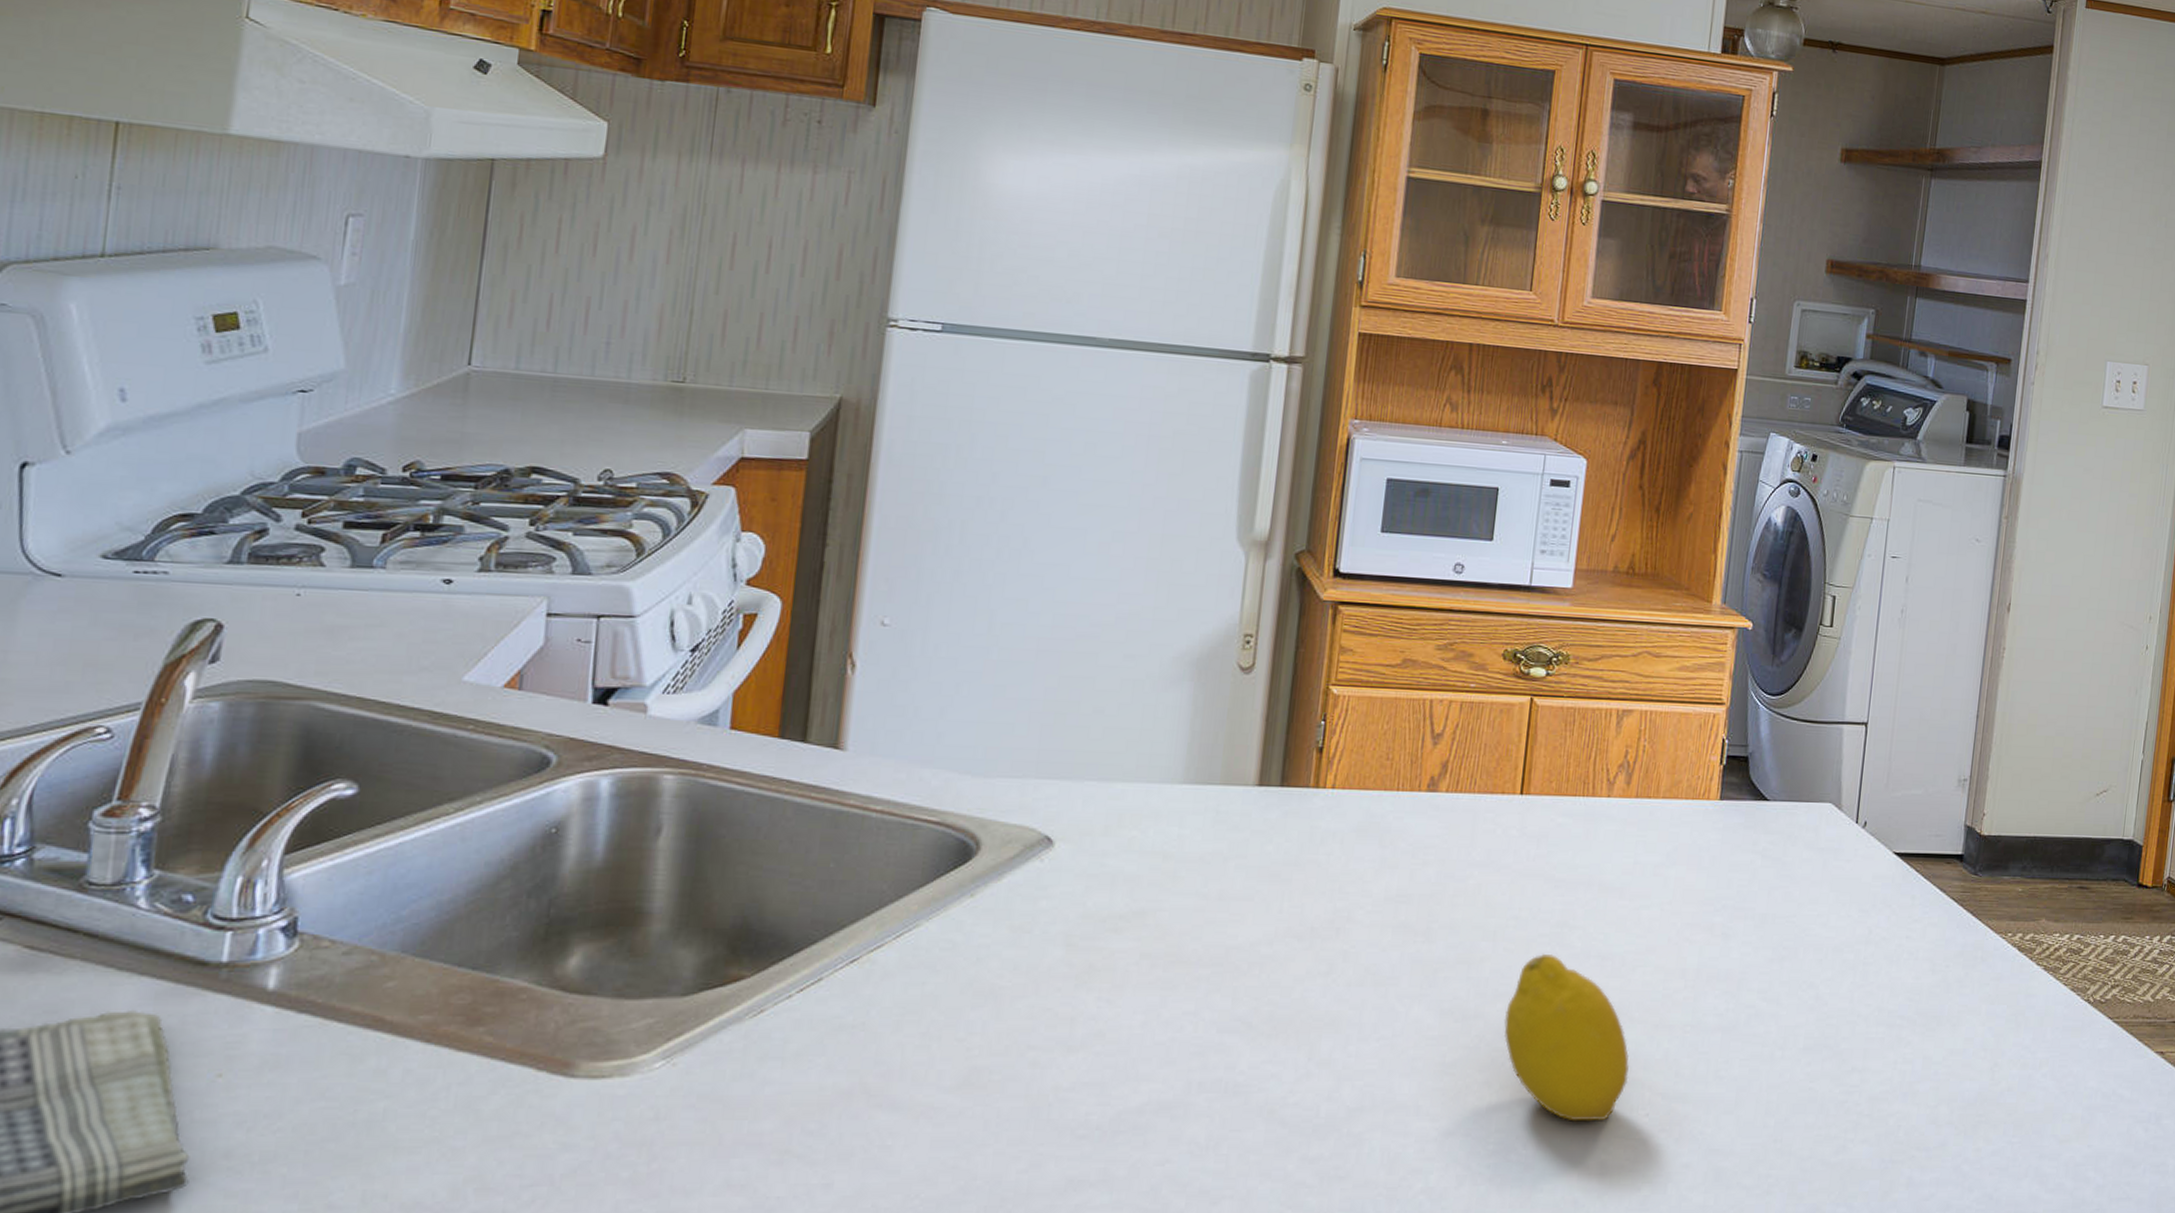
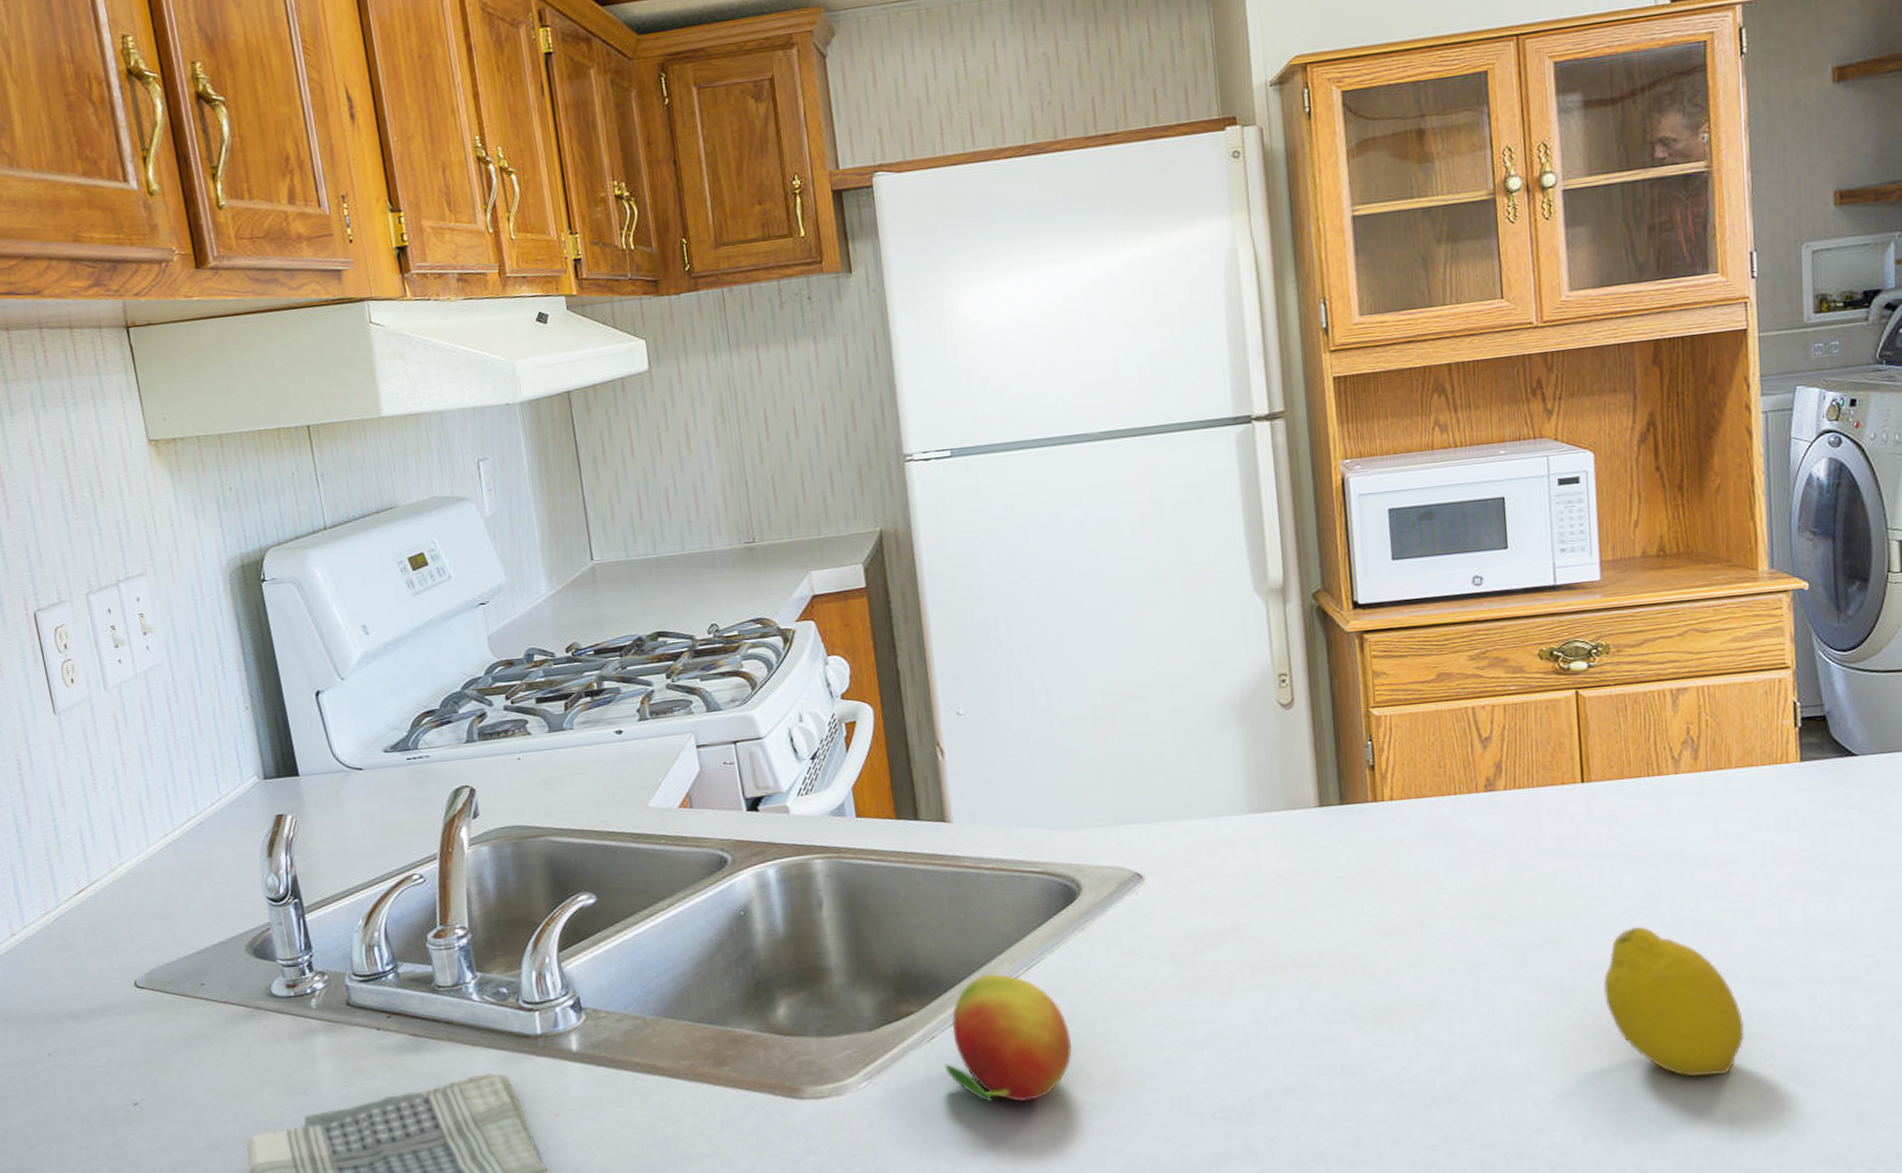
fruit: none [767,938,930,1101] -> present [944,973,1072,1102]

